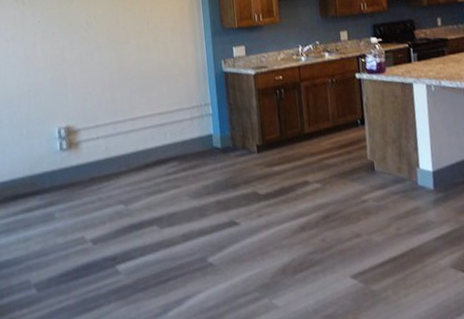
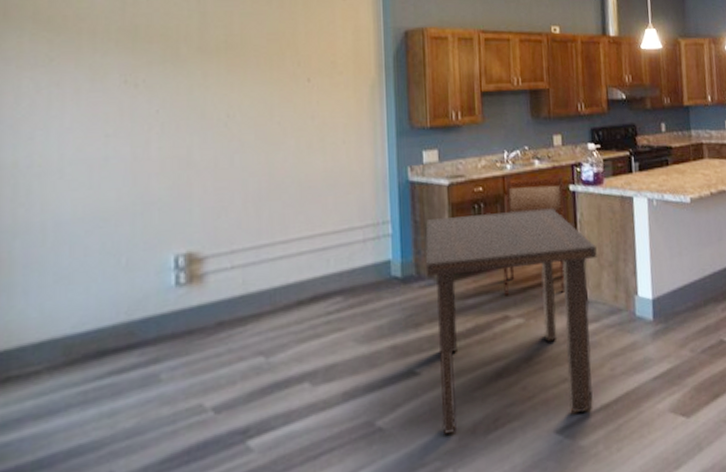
dining table: none [238,93,383,273] -> present [426,208,597,435]
dining chair: none [301,65,355,164] -> present [503,175,566,295]

